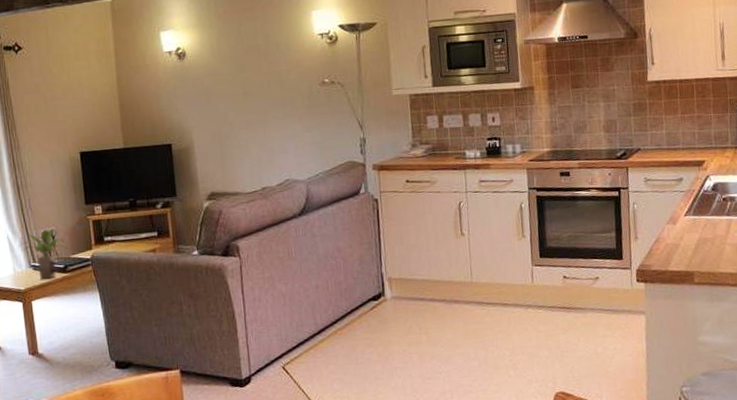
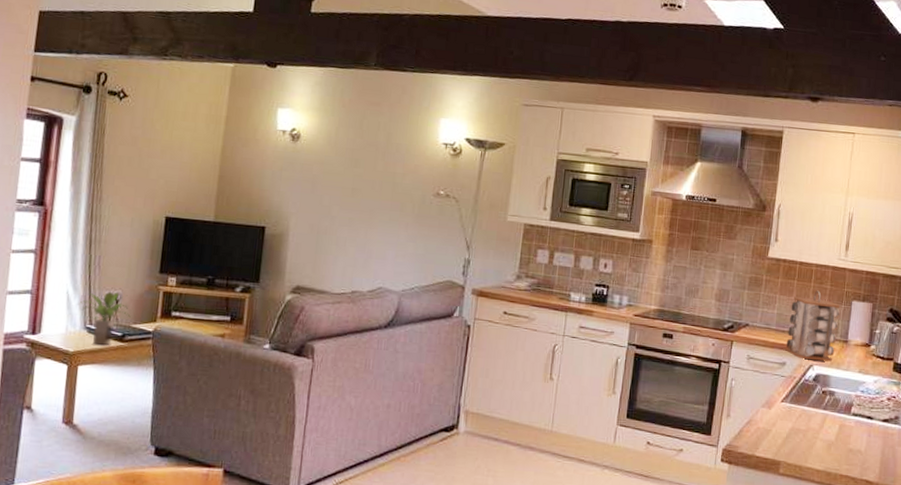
spice rack: none [678,103,729,172] -> present [786,290,840,362]

